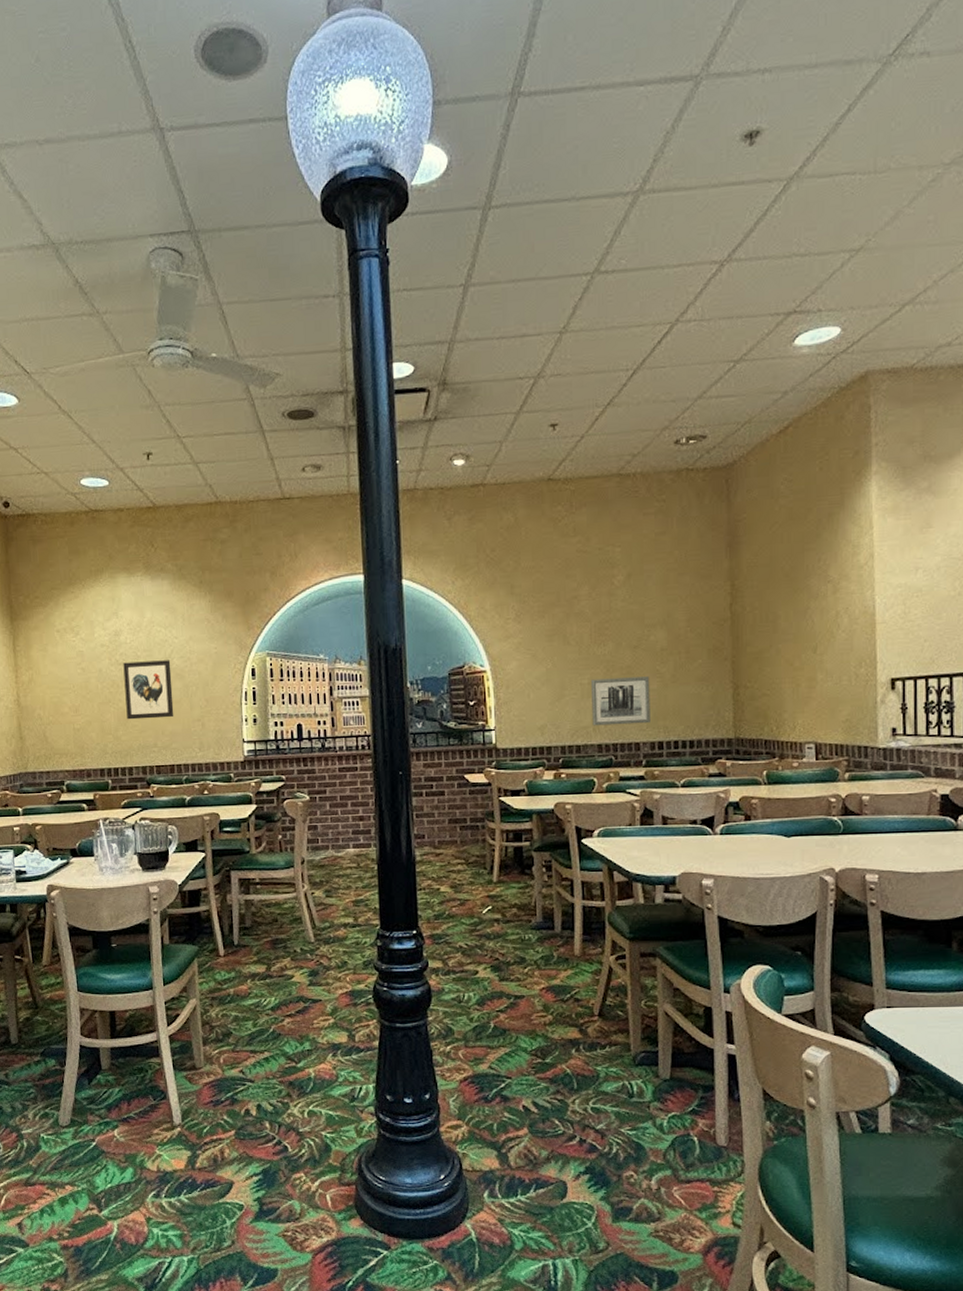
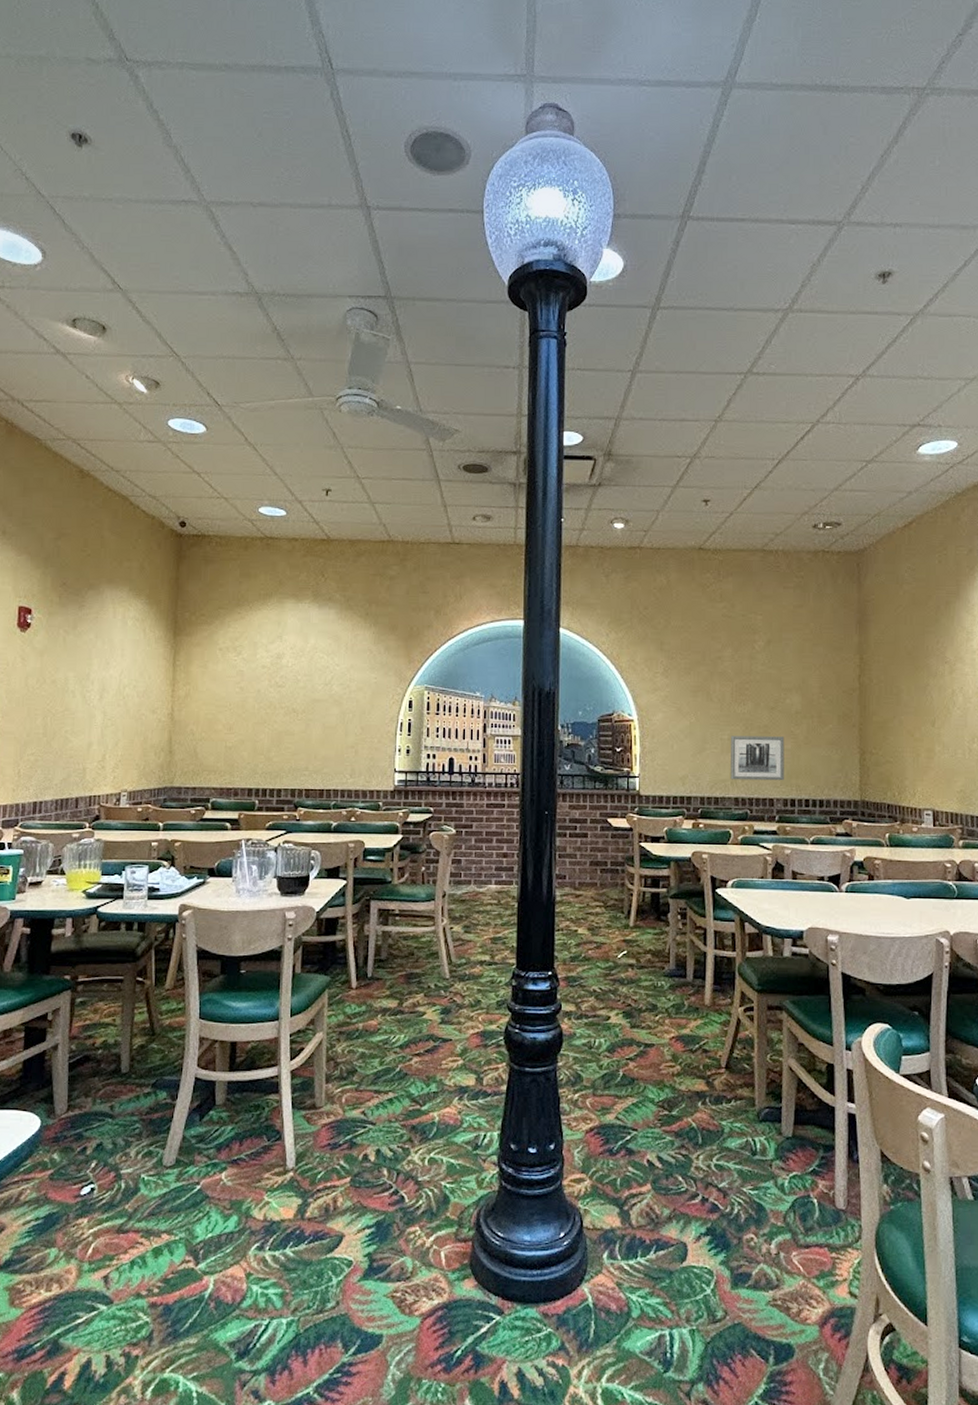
wall art: present [123,660,174,720] -> none [281,685,330,743]

